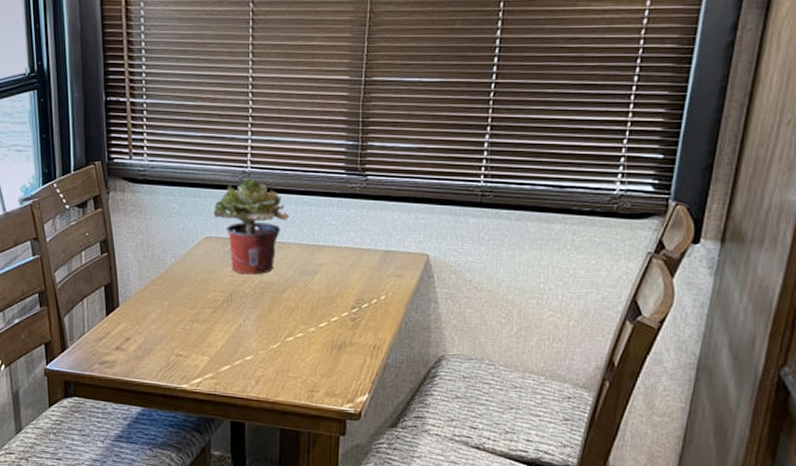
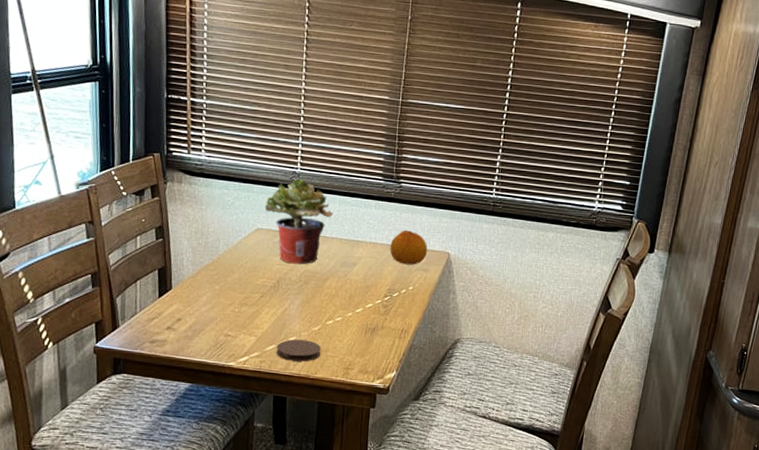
coaster: none [231,358,282,384] -> present [276,339,322,362]
fruit: none [356,230,402,271] -> present [390,230,428,265]

